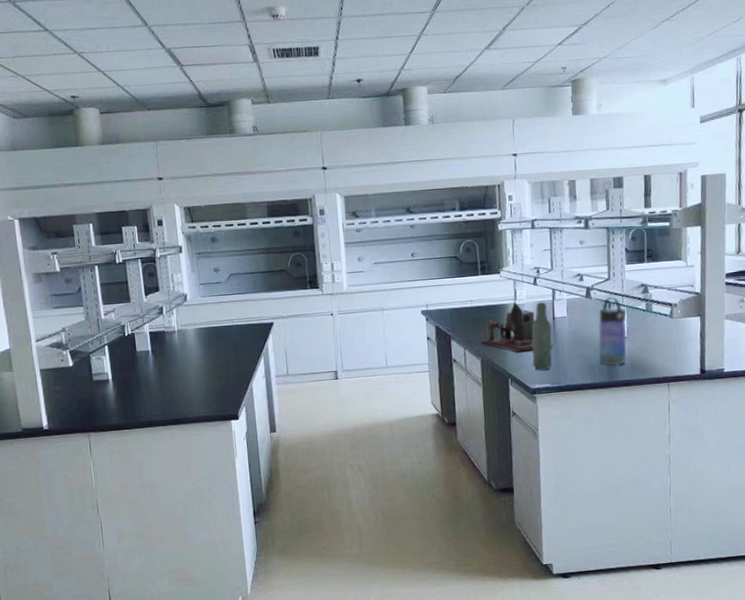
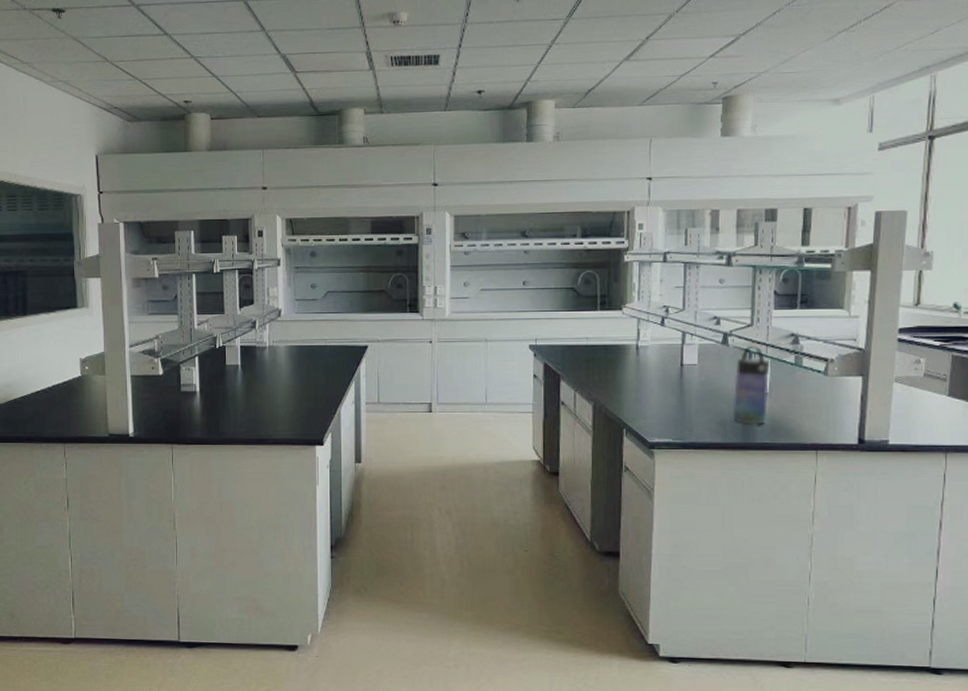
desk organizer: present [481,303,554,352] -> none [594,344,679,400]
bottle: present [531,302,553,370] -> none [653,345,678,423]

